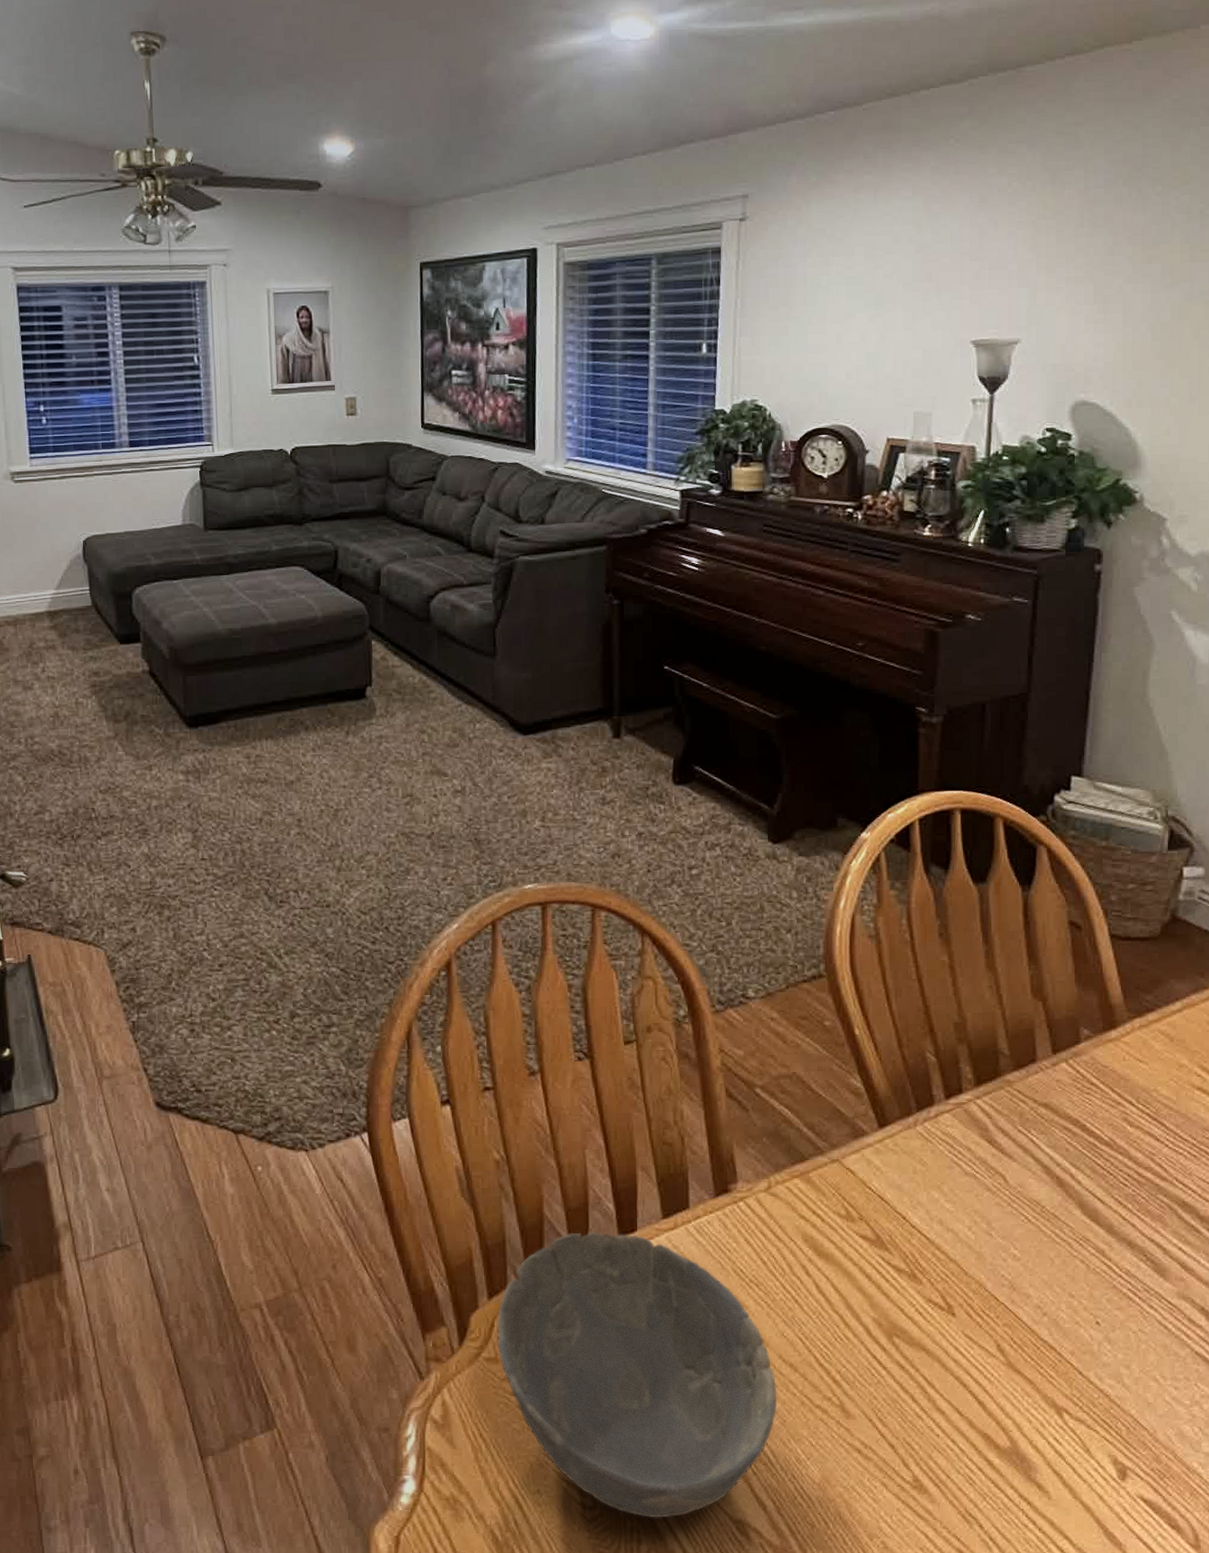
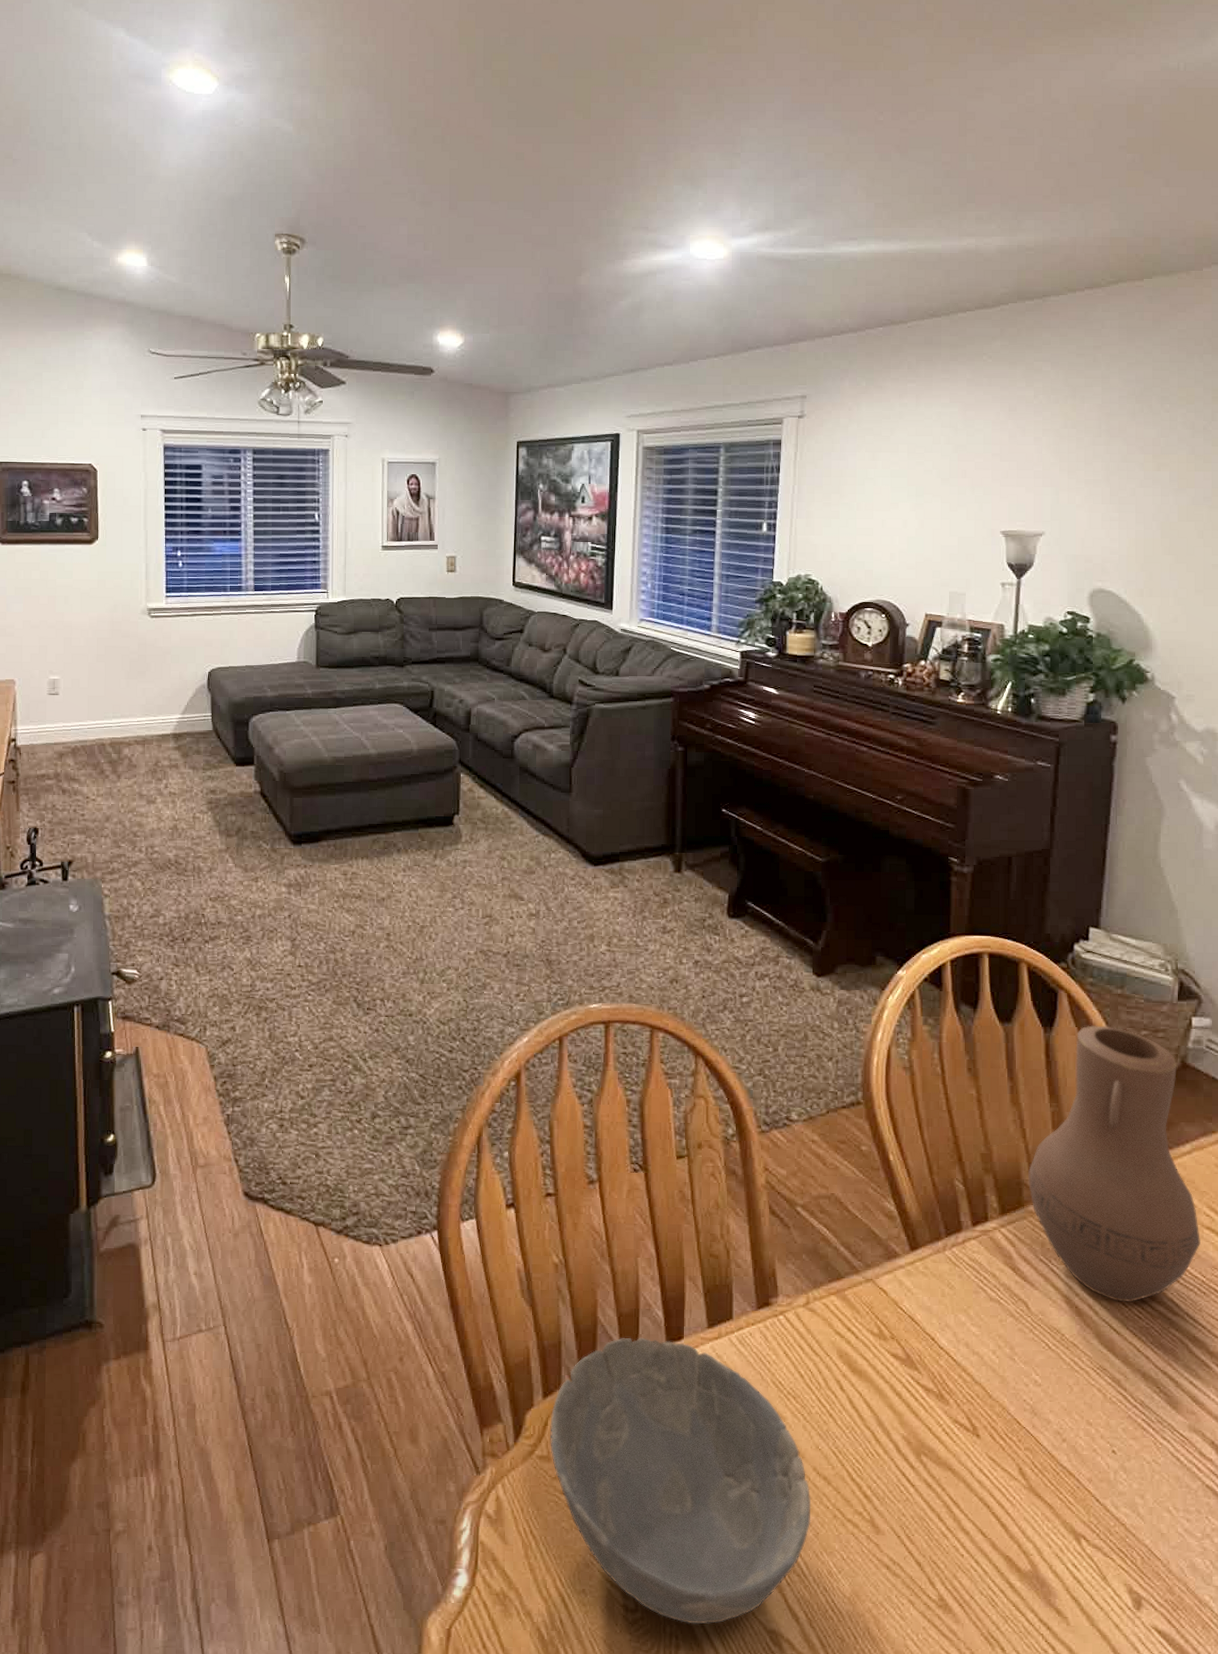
vase: none [1006,880,1191,1170] -> present [1028,1025,1200,1302]

